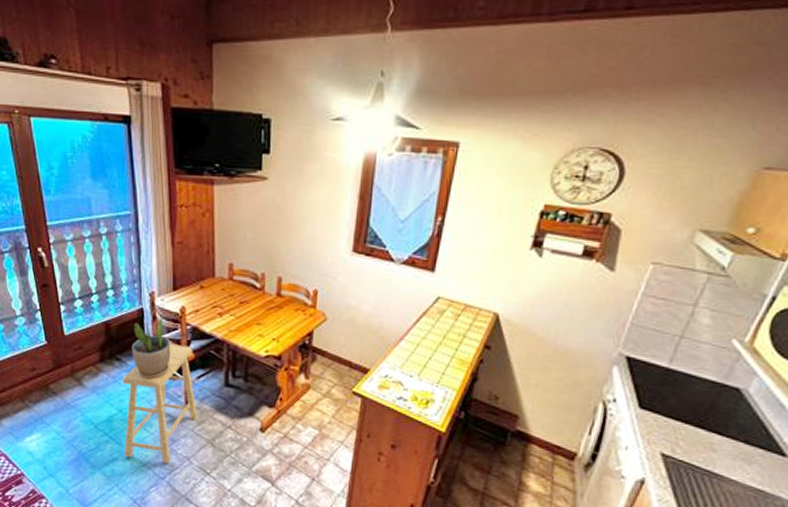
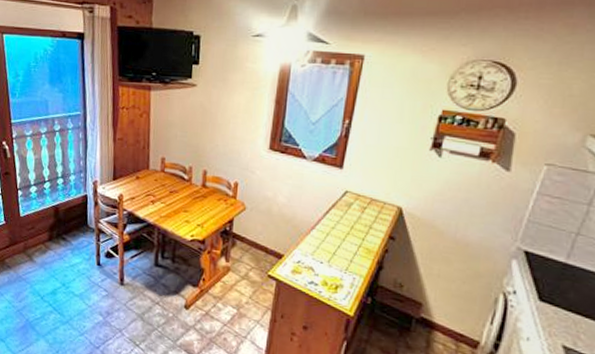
stool: present [122,344,198,464] -> none [65,227,131,335]
potted plant: present [131,316,171,379] -> none [75,202,110,257]

